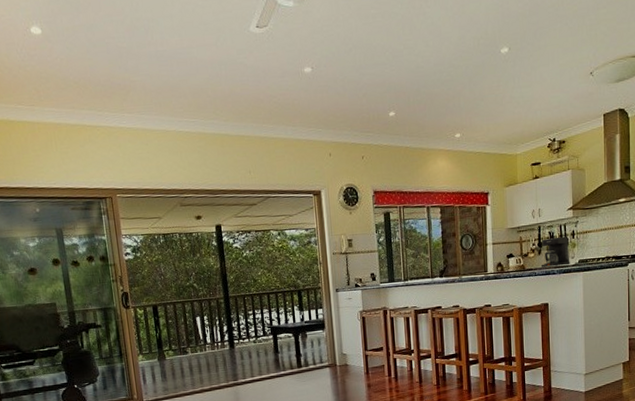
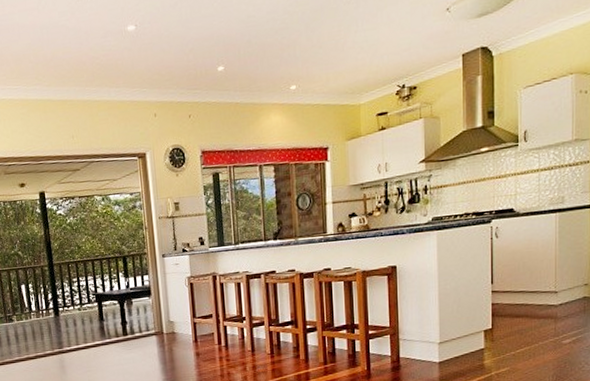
coffee maker: present [540,236,570,267] -> none [387,192,422,227]

